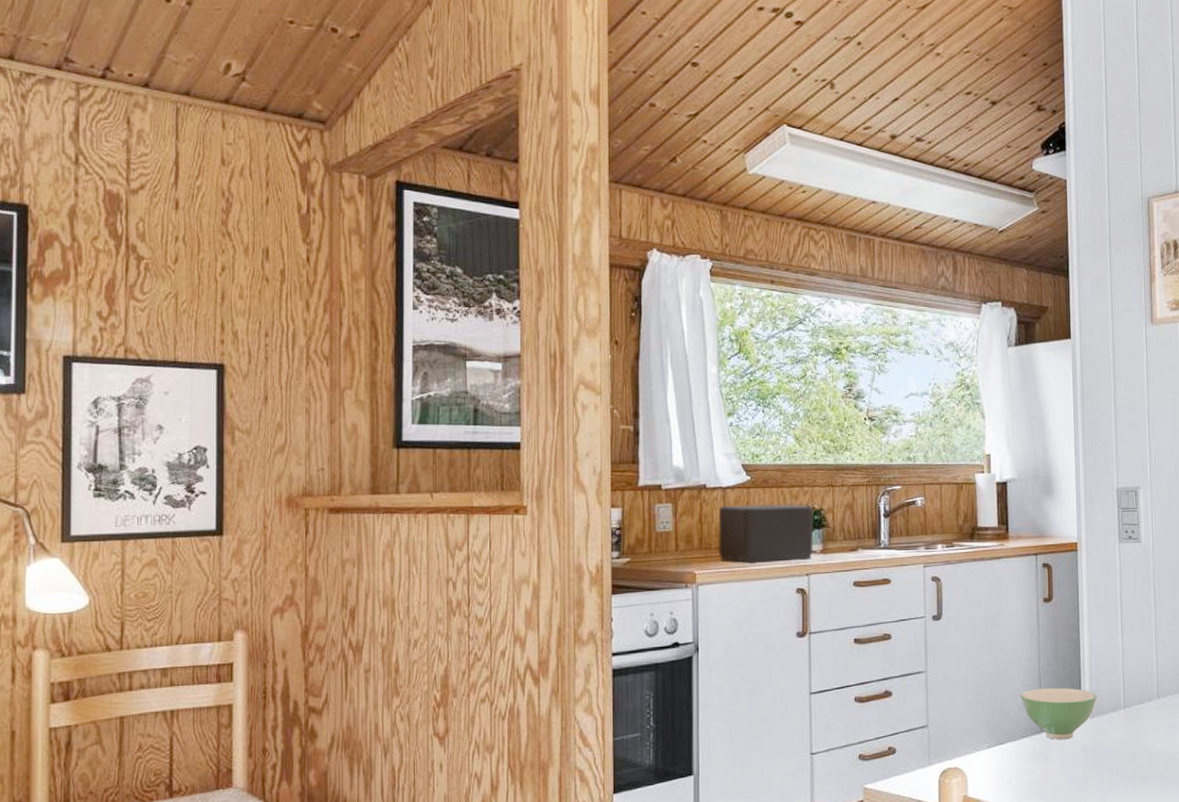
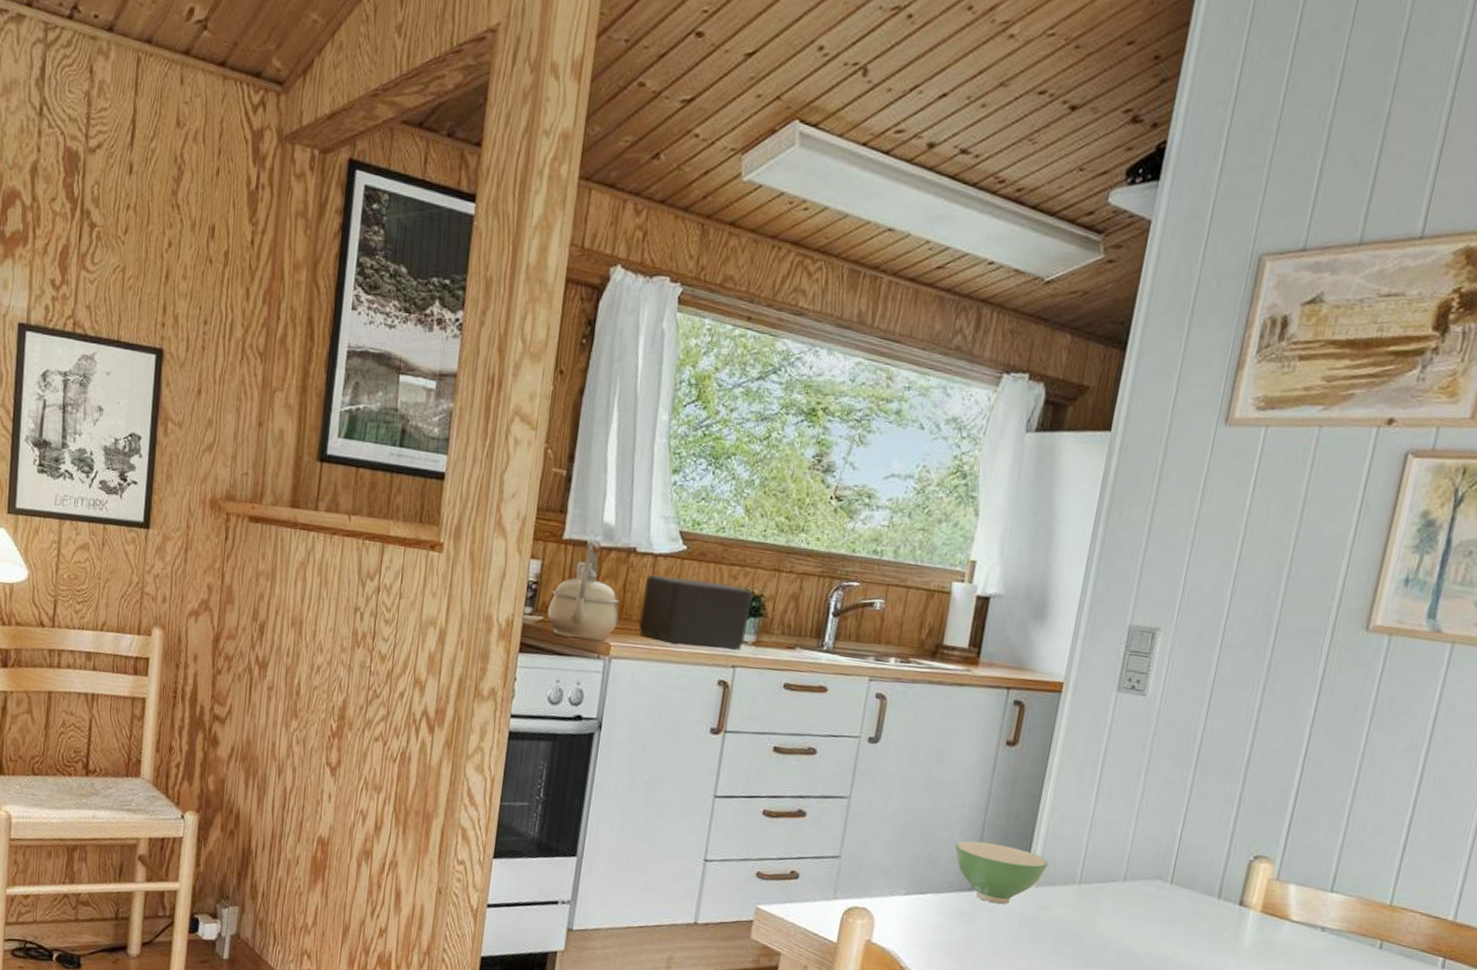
kettle: none [634,484,699,574] -> present [547,541,619,643]

